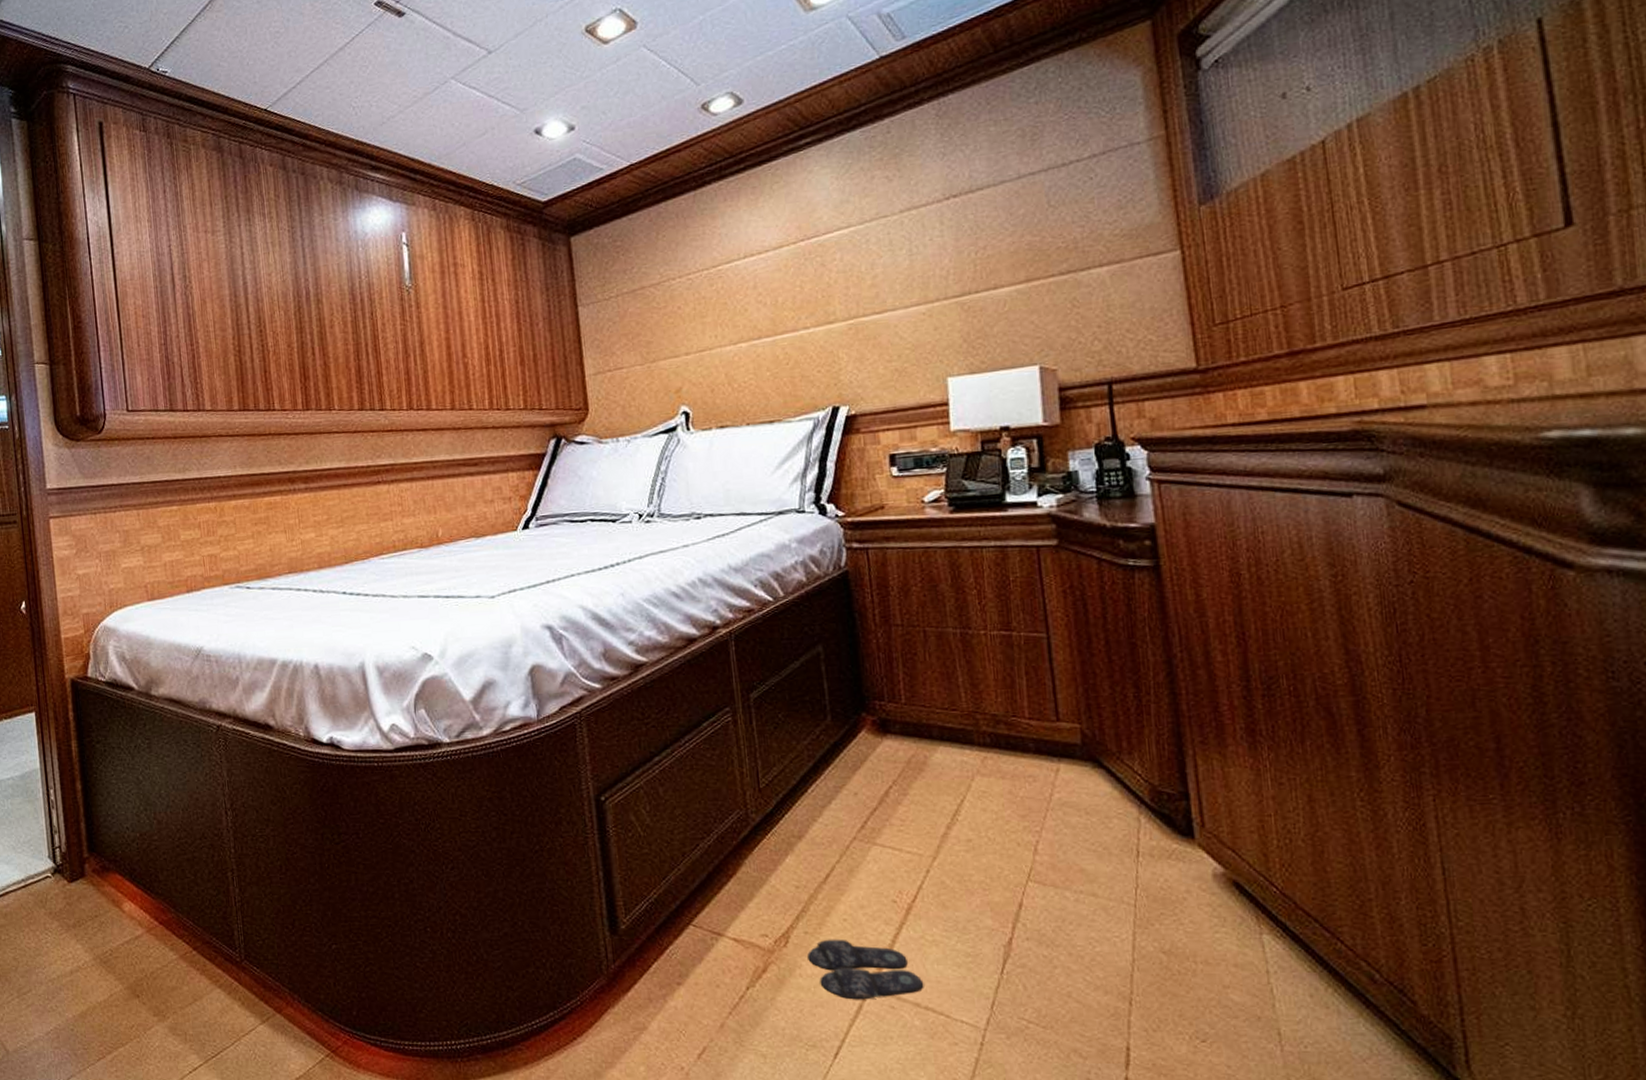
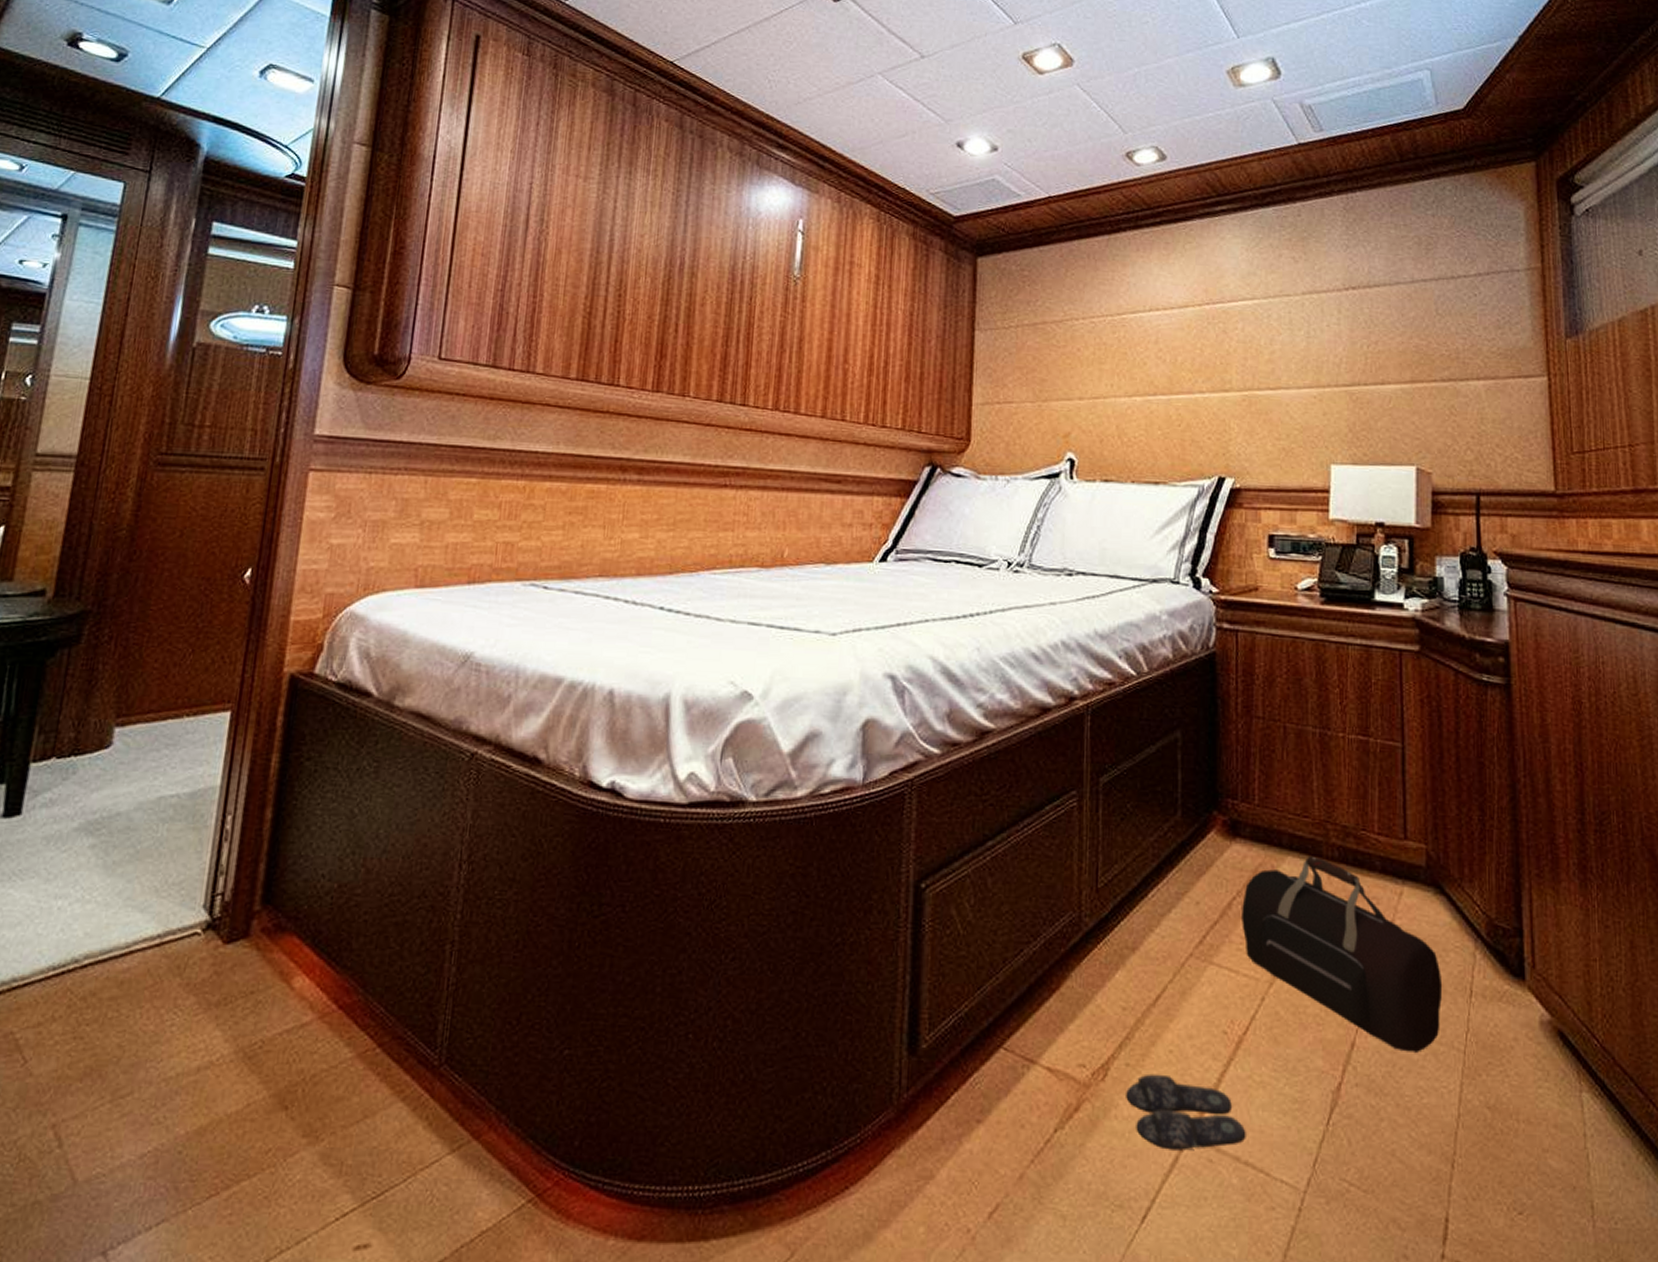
duffel bag: none [899,744,1108,908] -> present [1242,856,1443,1052]

